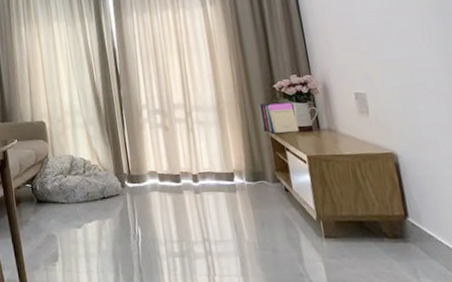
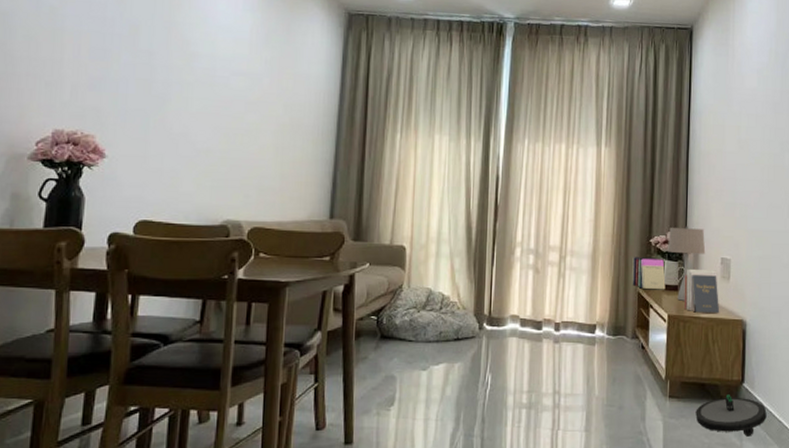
table lamp: none [292,67,336,141] -> present [668,227,706,301]
books: none [317,106,365,151] -> present [683,268,720,314]
robot vacuum: none [357,230,444,274] -> present [695,394,767,437]

